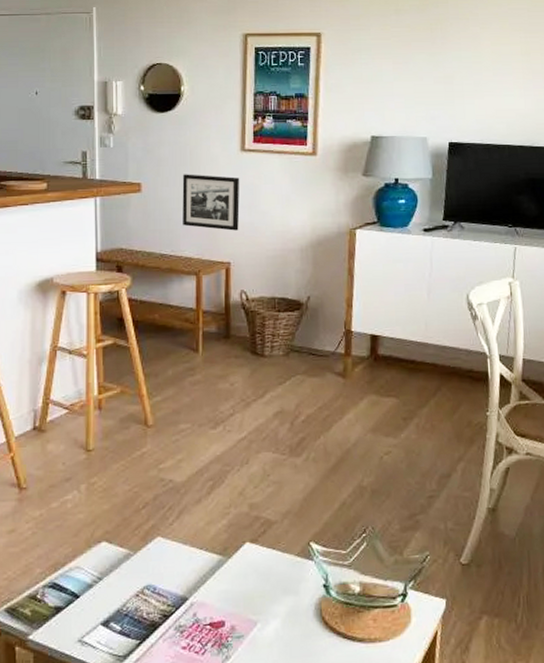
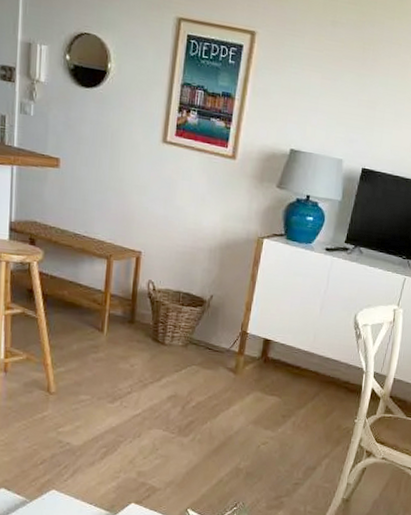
picture frame: present [182,174,240,231] -> none [98,156,159,222]

